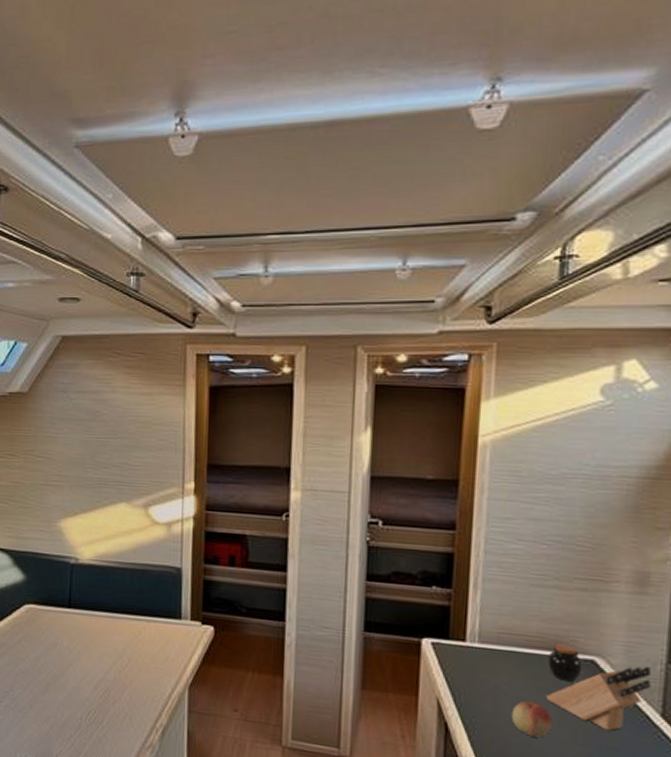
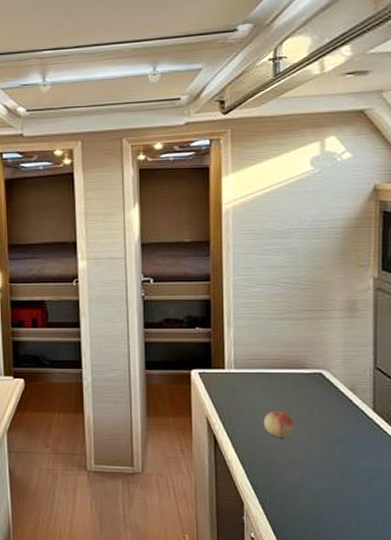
knife block: present [546,665,652,731] -> none [289,372,364,426]
jar: present [547,643,583,682] -> none [287,362,313,391]

